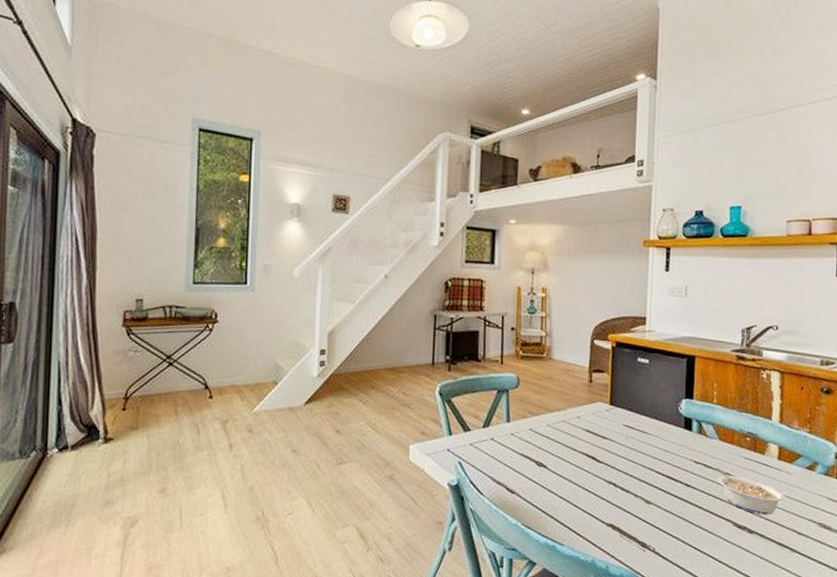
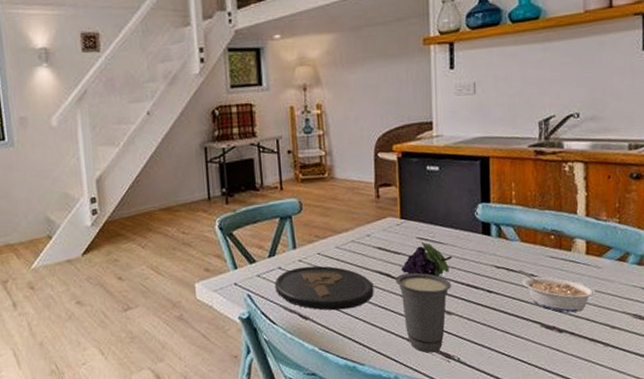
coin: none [486,440,579,488] -> present [275,265,374,311]
cup: none [601,458,652,540] -> present [396,272,451,353]
fruit: none [606,429,655,465] -> present [401,241,453,277]

